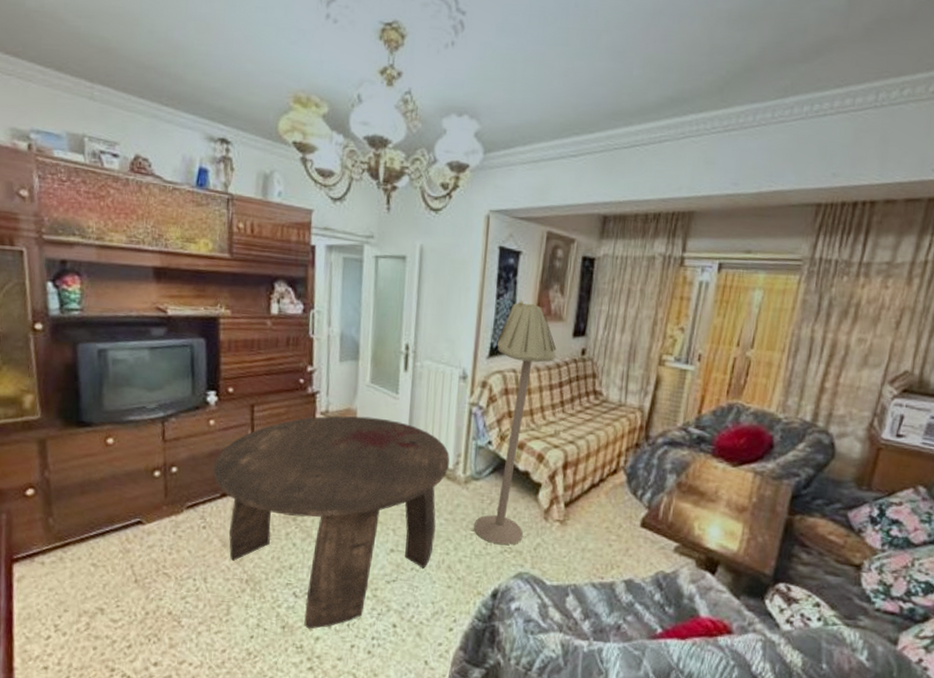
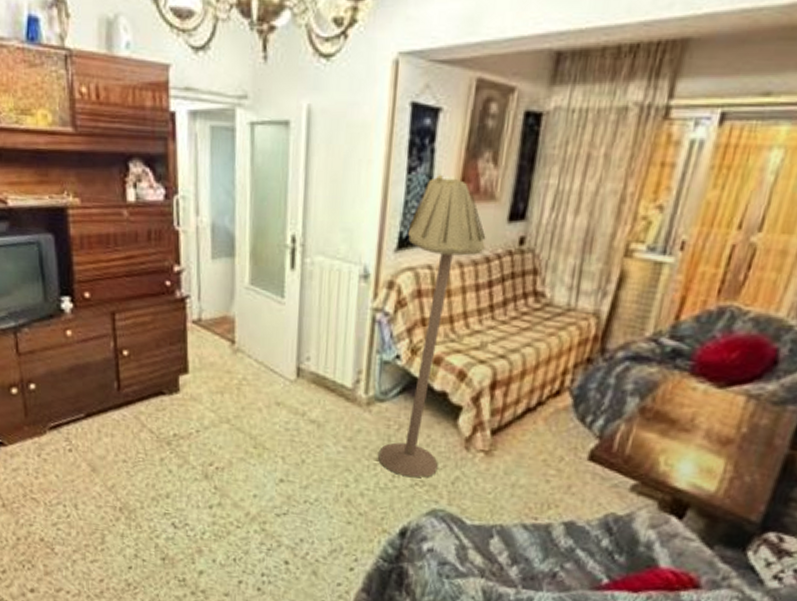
coffee table: present [213,415,450,629] -> none [74,324,349,563]

